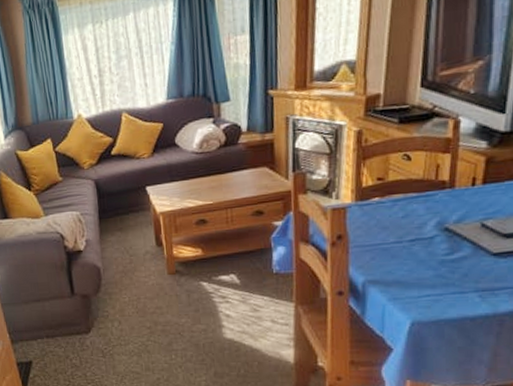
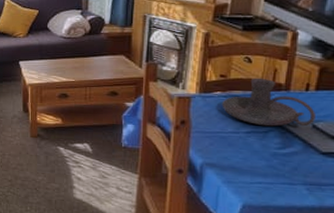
candle holder: none [381,176,484,231] -> present [222,78,315,127]

